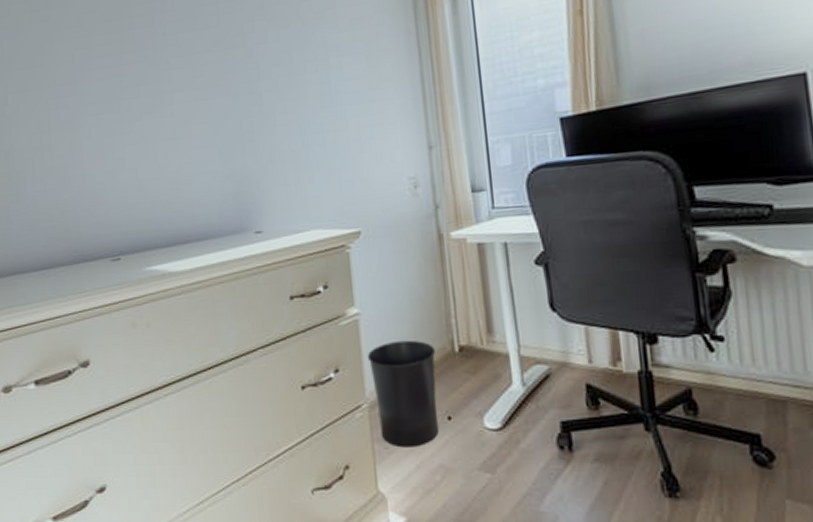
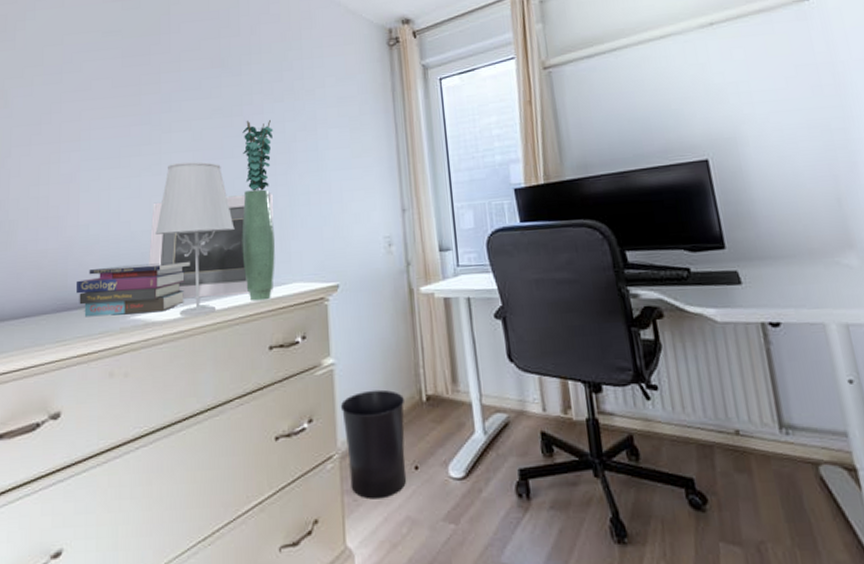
books: none [90,209,202,268] -> present [77,261,190,317]
picture frame: none [158,133,291,249] -> present [149,193,274,299]
table lamp: none [163,101,246,267] -> present [155,162,235,317]
vase: none [246,50,291,250] -> present [241,120,276,301]

